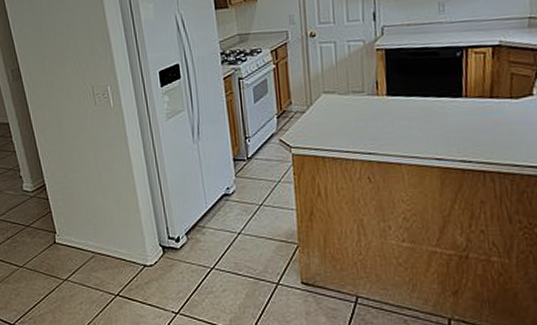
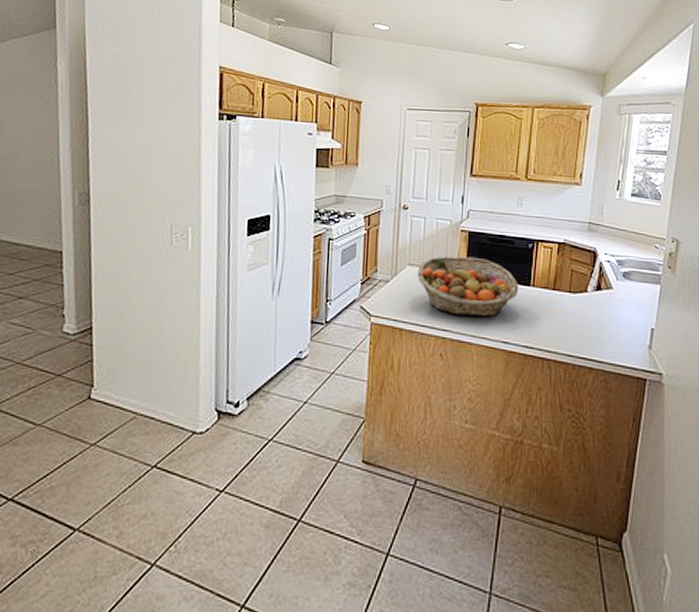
fruit basket: none [333,75,449,137] -> present [417,256,519,316]

